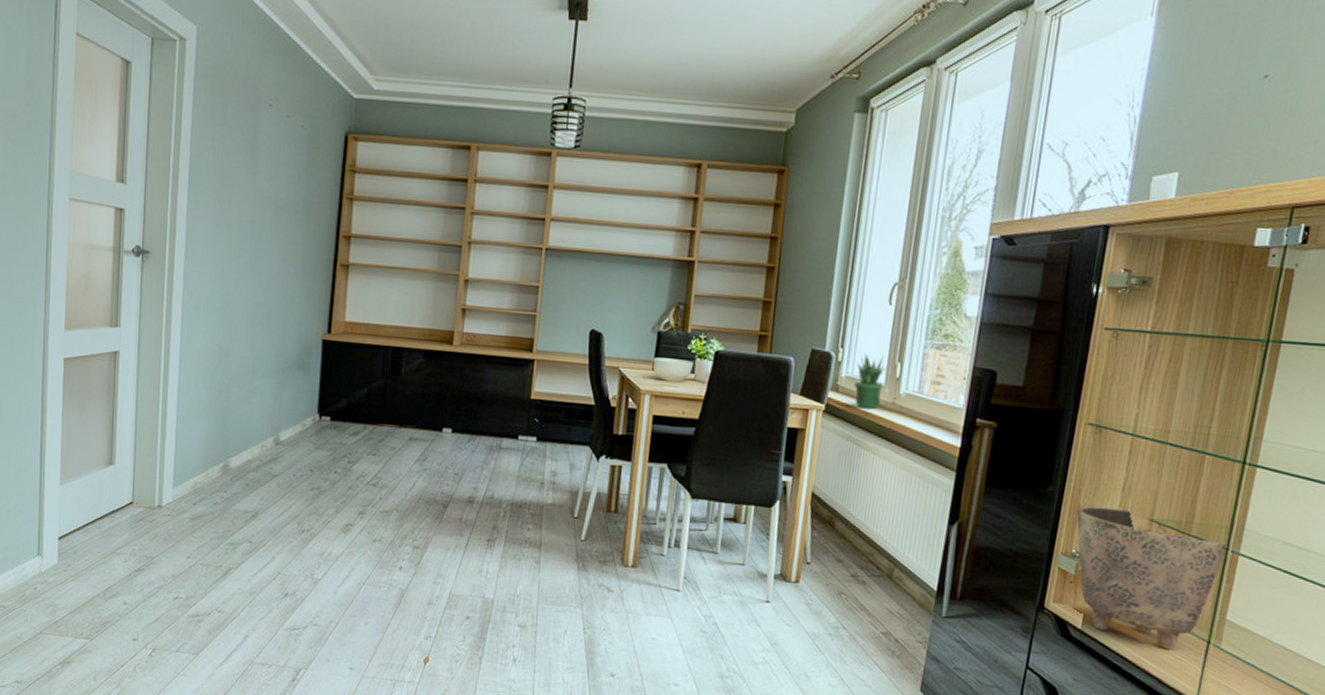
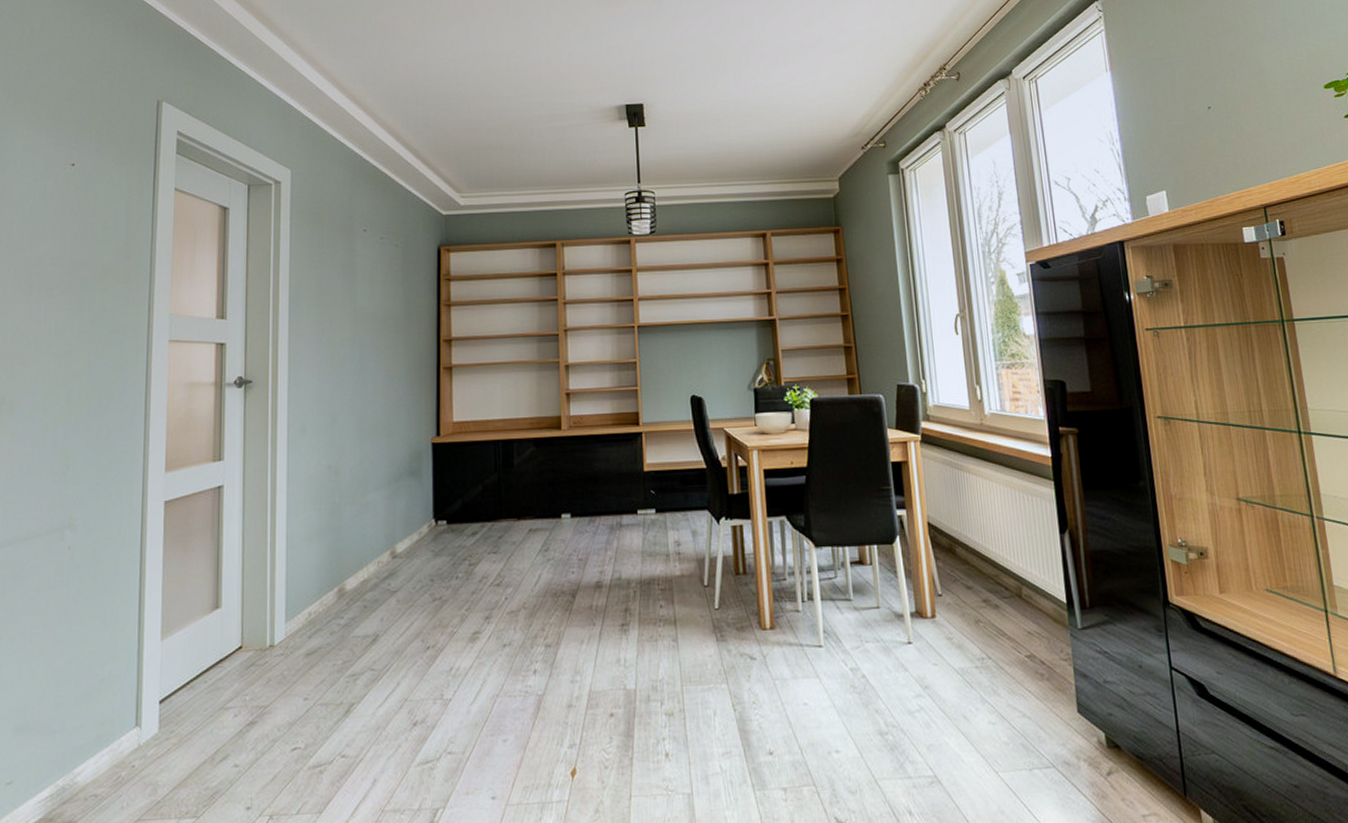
planter: present [854,352,888,409] -> none [940,381,969,434]
ceramic pot: present [1076,506,1226,650] -> none [1170,492,1313,626]

